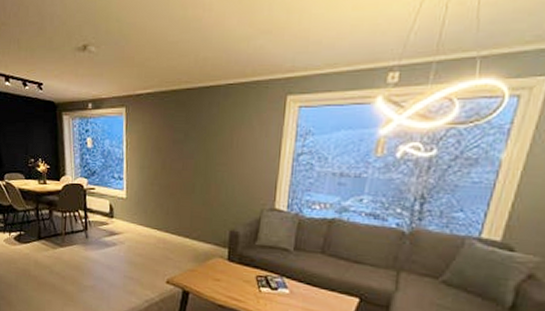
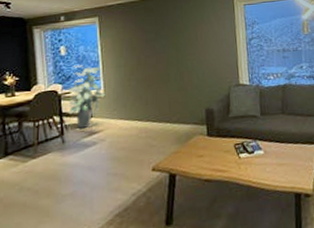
indoor plant: none [92,160,128,227] -> present [67,65,106,129]

